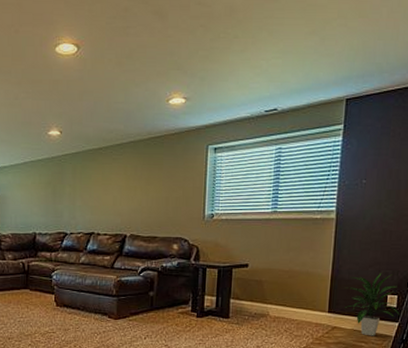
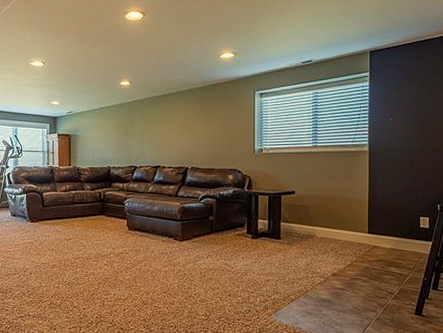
indoor plant: present [344,273,400,336] -> none [382,198,432,254]

